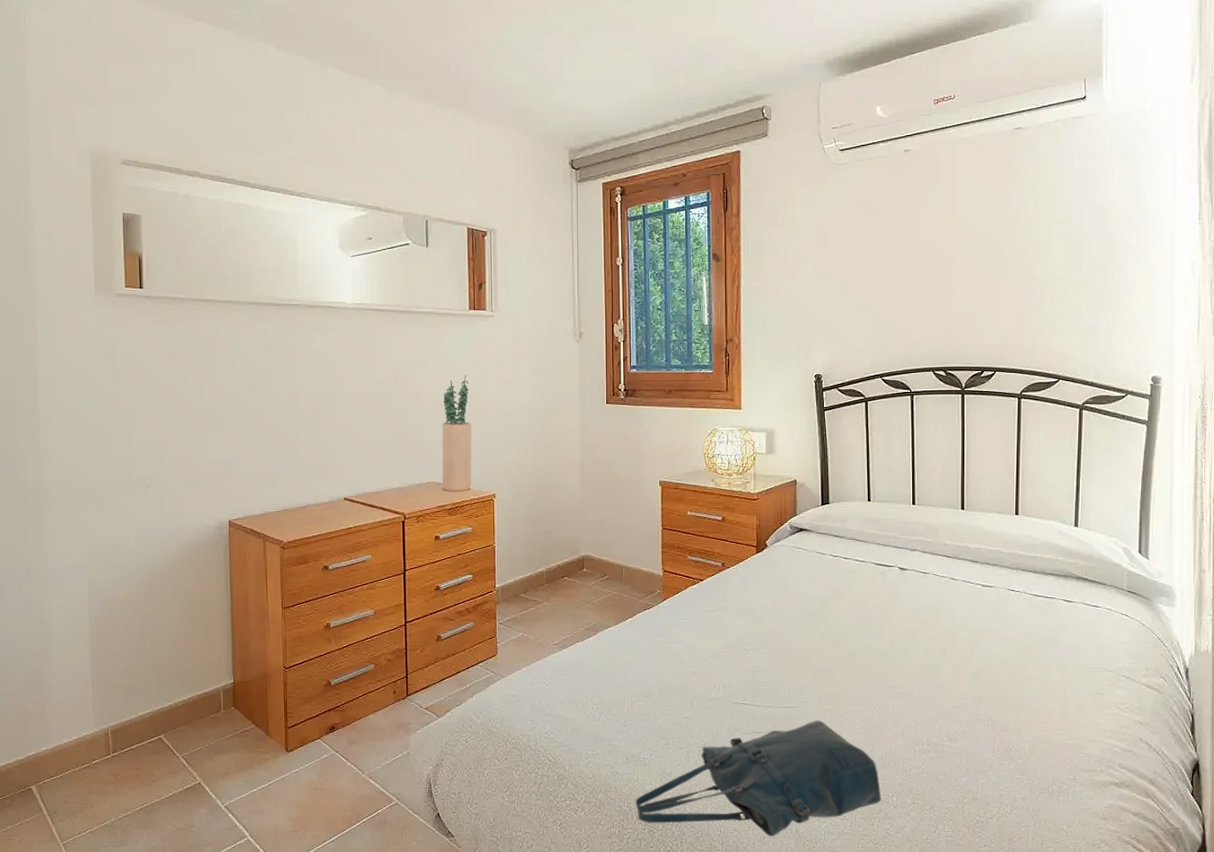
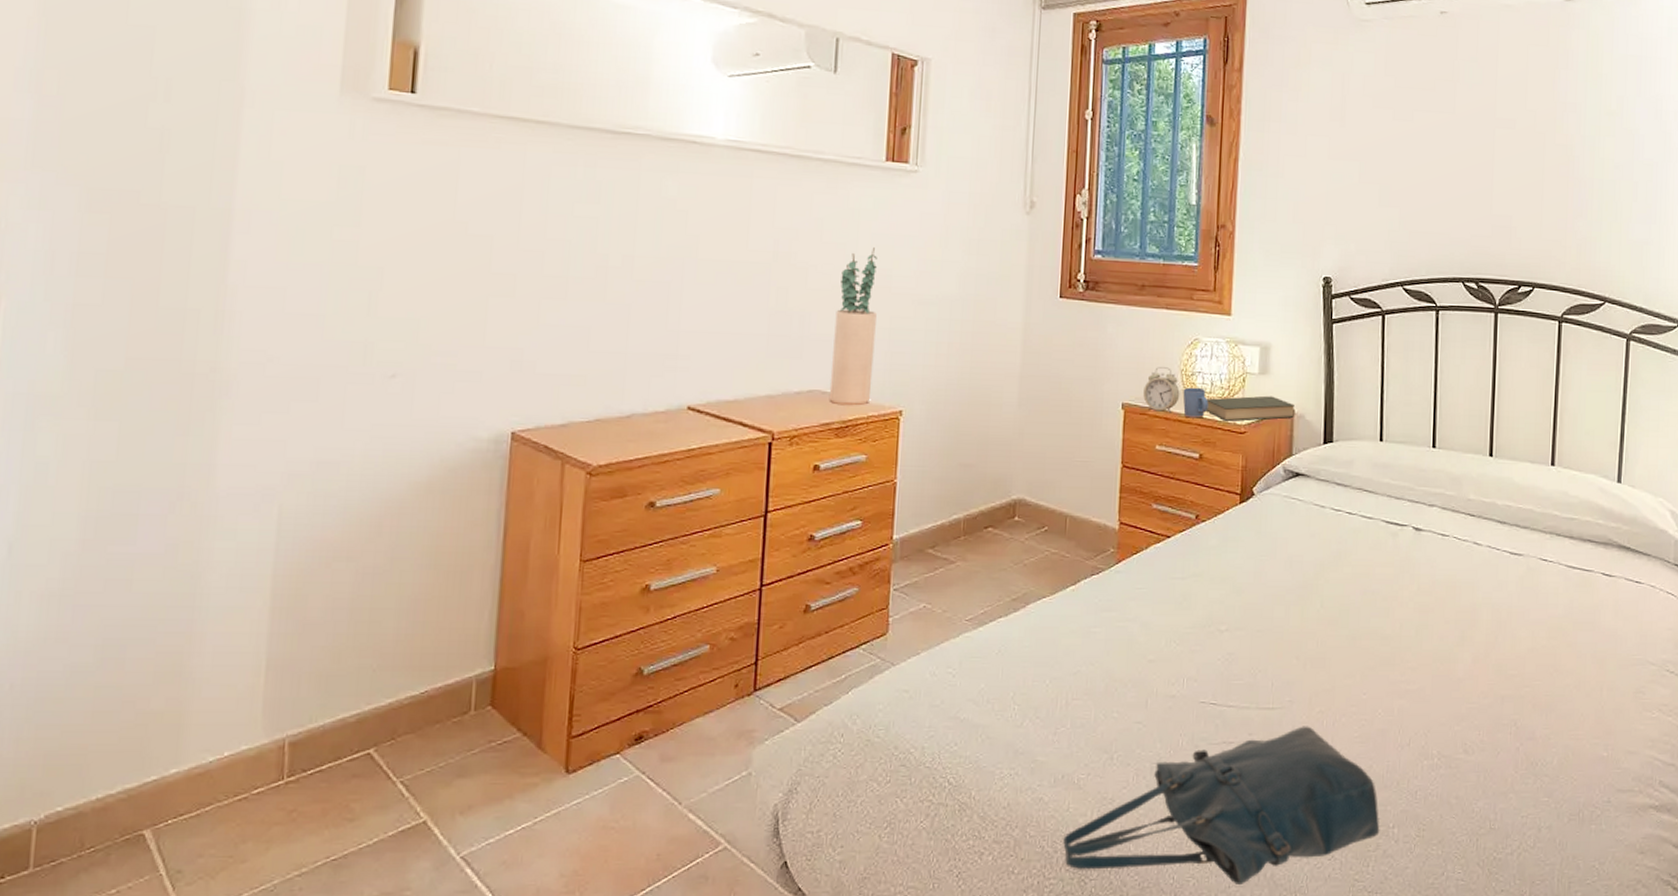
alarm clock: none [676,451,704,487] -> present [1143,366,1180,413]
mug: none [706,466,727,490] -> present [1182,387,1209,419]
book: none [725,470,797,491] -> present [1206,395,1295,421]

